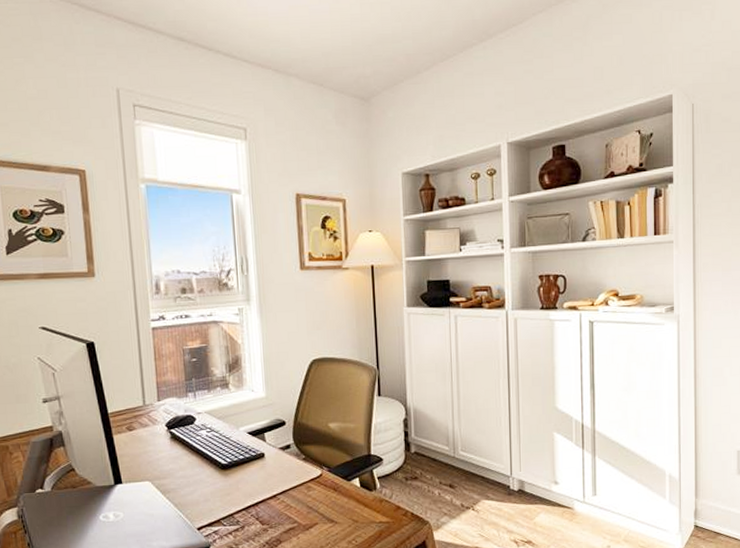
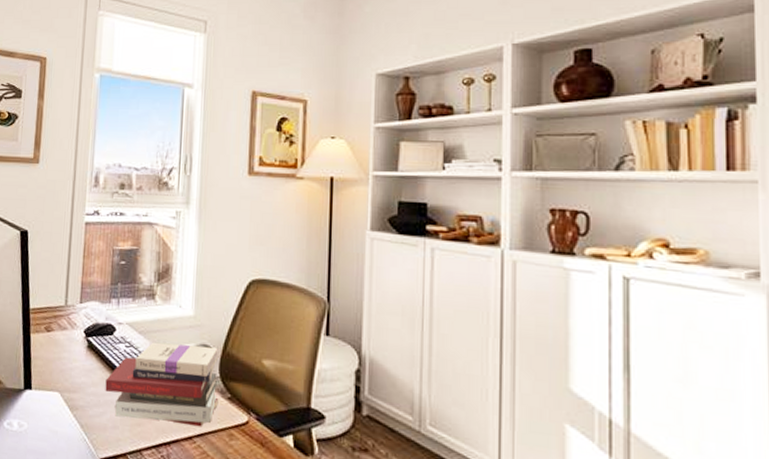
books: none [192,420,295,492] -> present [105,342,219,427]

